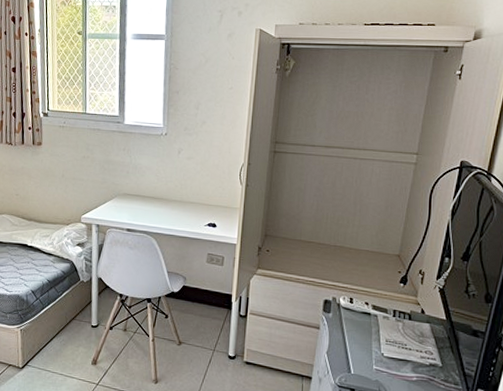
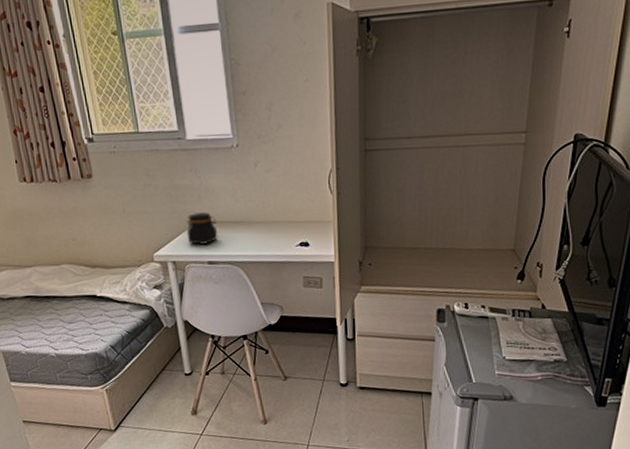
jar: none [112,186,140,214] -> present [186,212,218,246]

